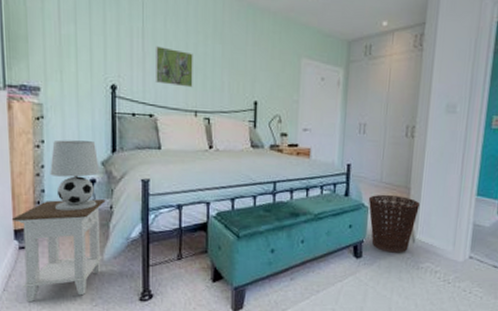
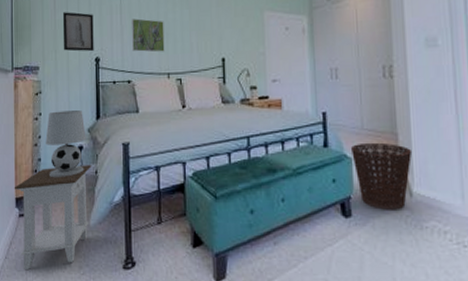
wall art: none [69,26,110,78] -> present [62,12,94,52]

